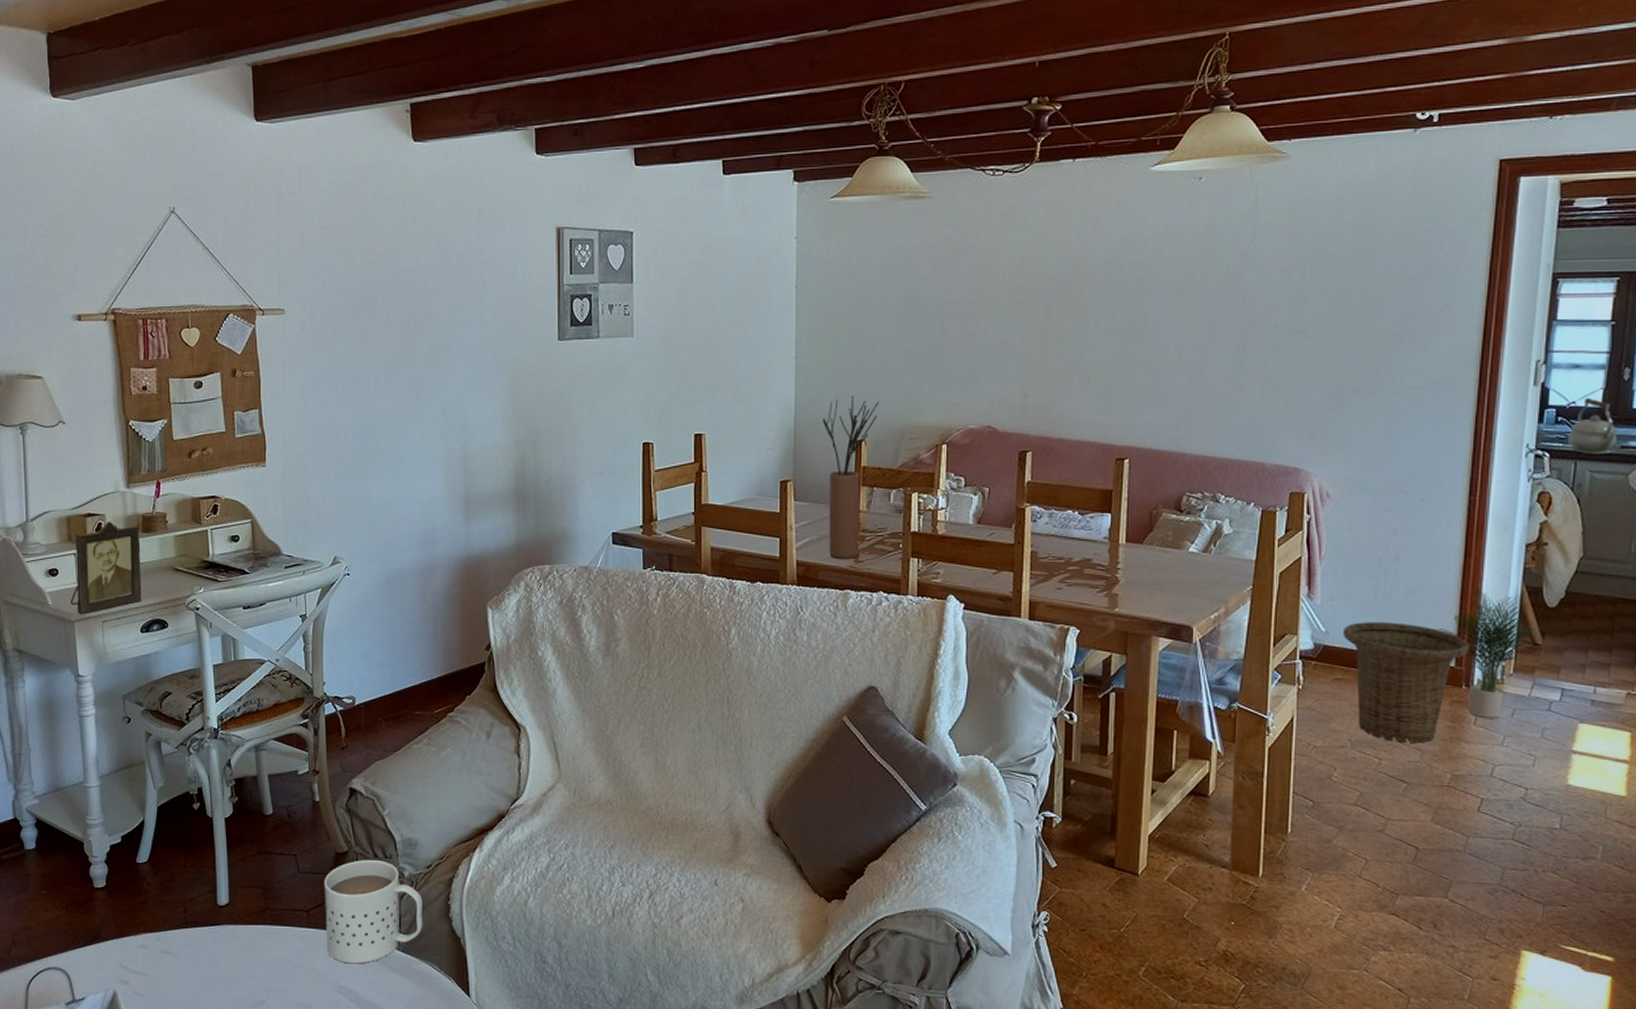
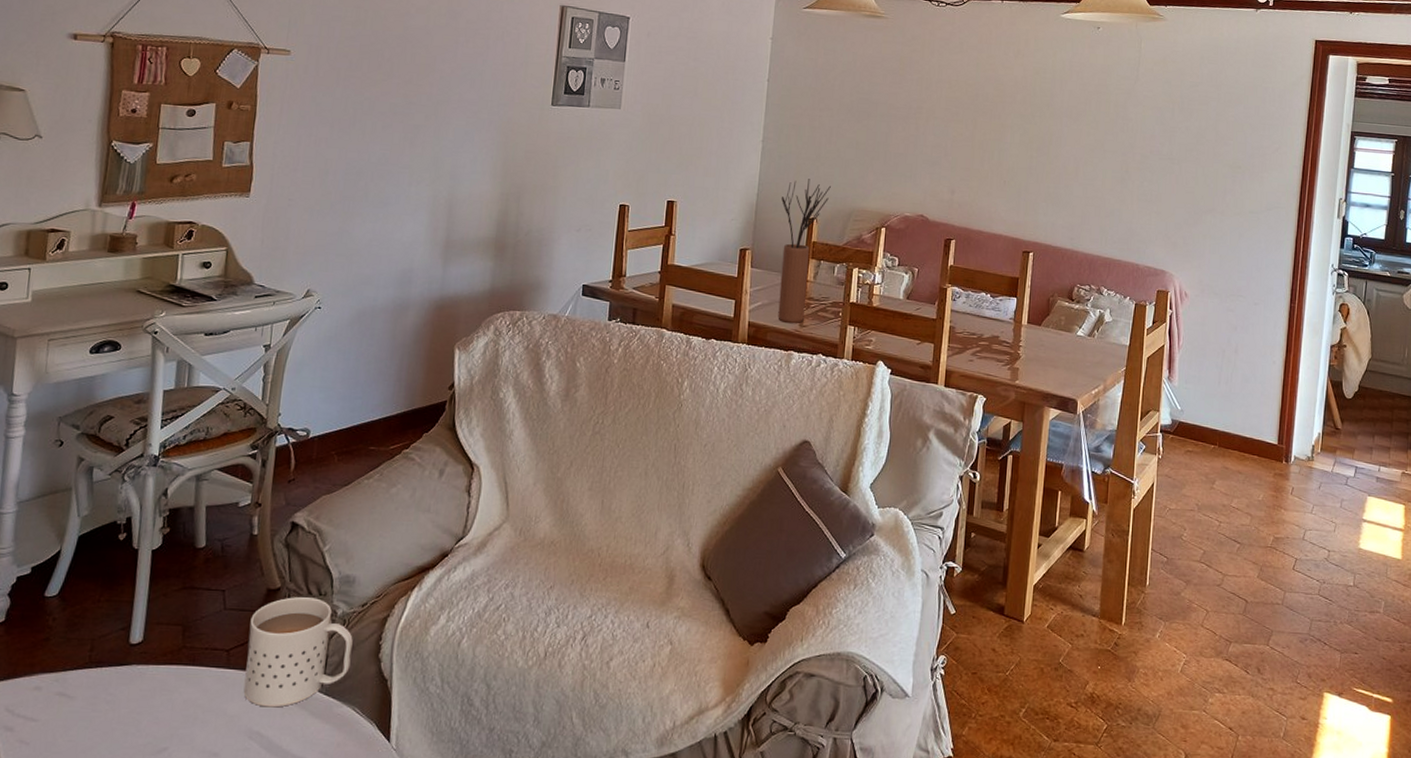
photo frame: present [70,521,142,615] -> none [16,238,106,332]
basket: present [1342,622,1469,744] -> none [1194,403,1289,510]
potted plant: present [1437,586,1541,719] -> none [1265,378,1341,491]
kettle: present [1567,397,1618,455] -> none [1361,231,1396,278]

